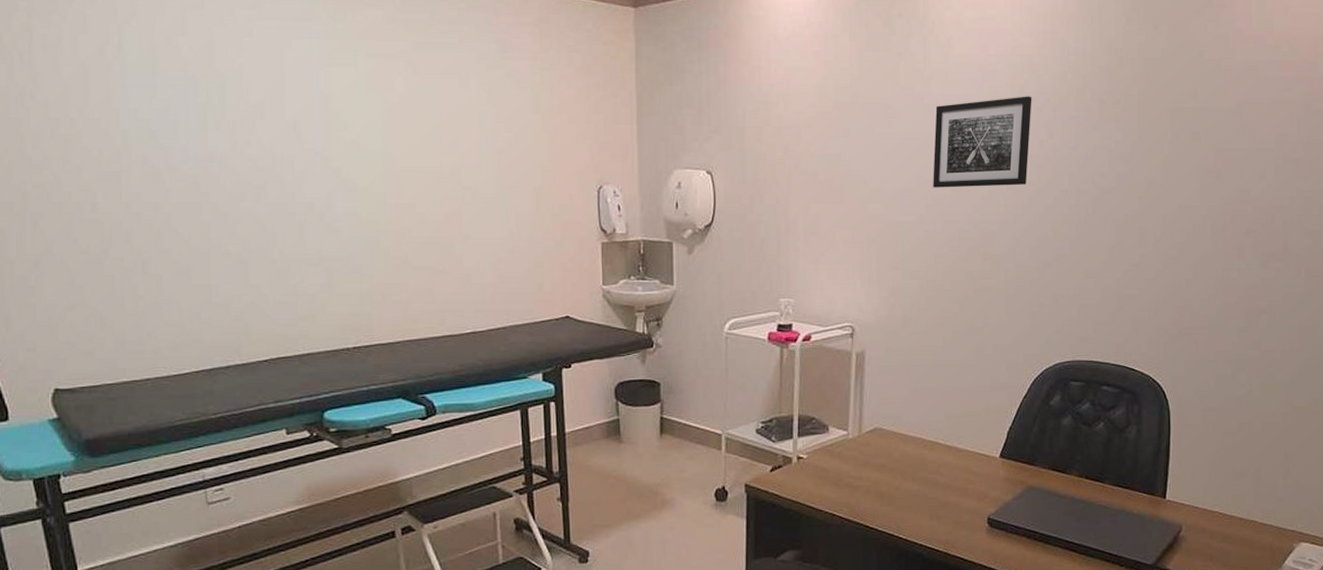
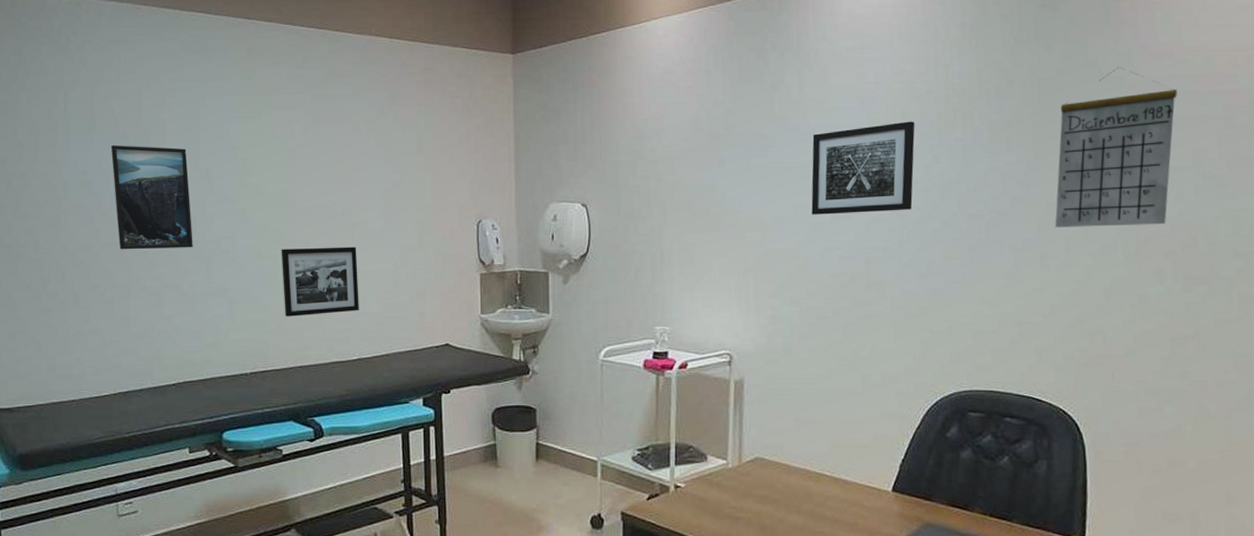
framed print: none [178,91,282,211] -> present [110,145,193,250]
picture frame: none [383,212,472,287] -> present [281,246,359,317]
calendar: none [1154,50,1266,205] -> present [1055,67,1177,228]

